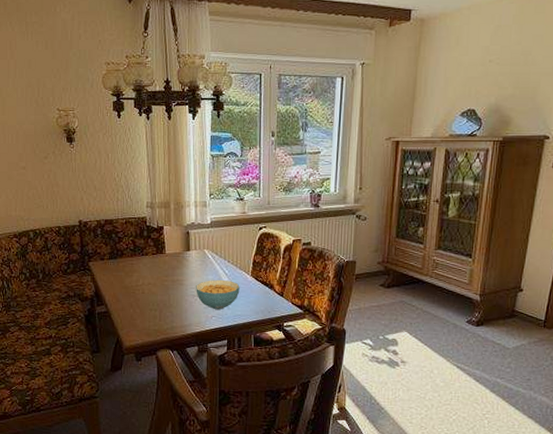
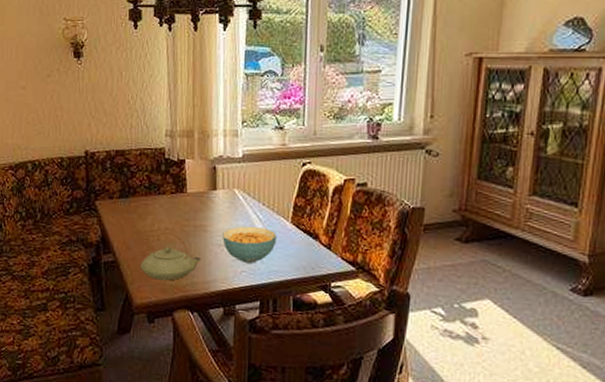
teapot: none [128,286,178,326] -> present [140,231,201,281]

